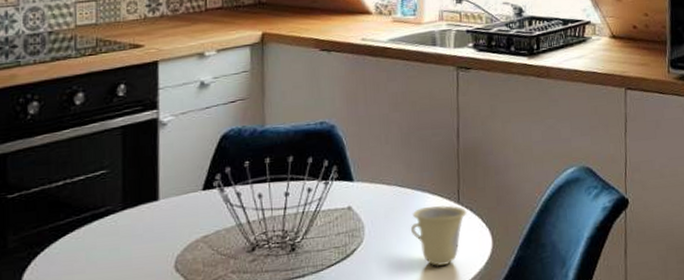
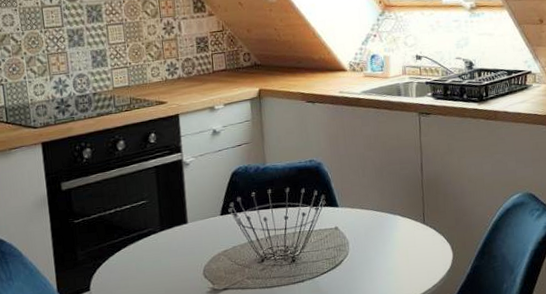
cup: present [411,205,467,266] -> none [386,225,431,273]

